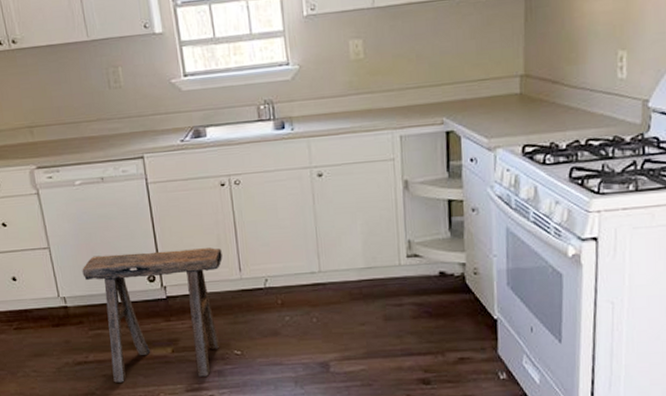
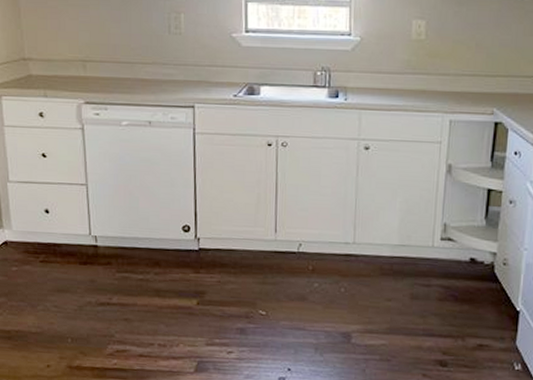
stool: present [82,248,223,383] -> none [117,198,260,333]

